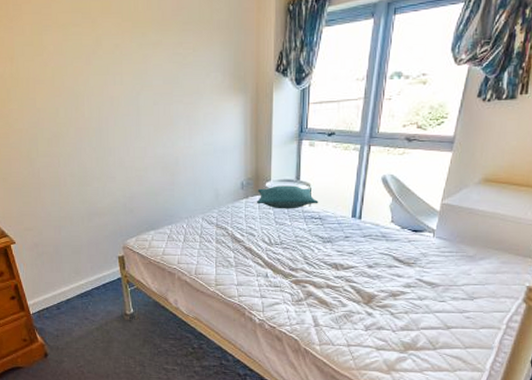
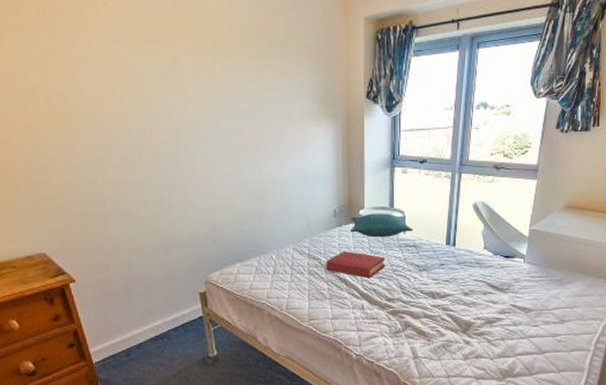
hardback book: none [232,222,290,249] -> present [325,251,386,279]

